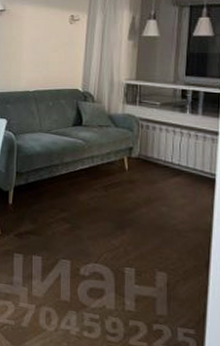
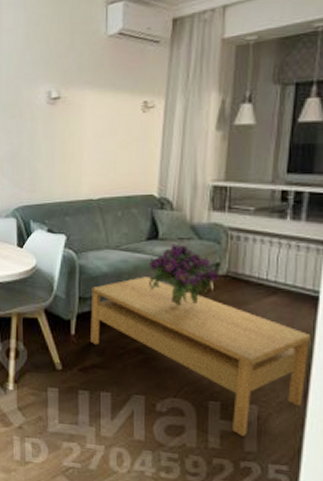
coffee table: none [25,156,211,302] -> present [90,277,311,438]
bouquet: none [75,130,133,182] -> present [149,244,220,306]

